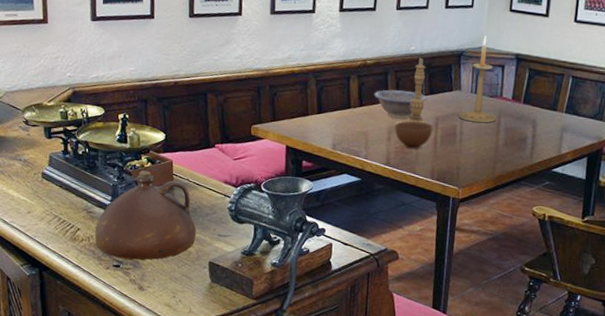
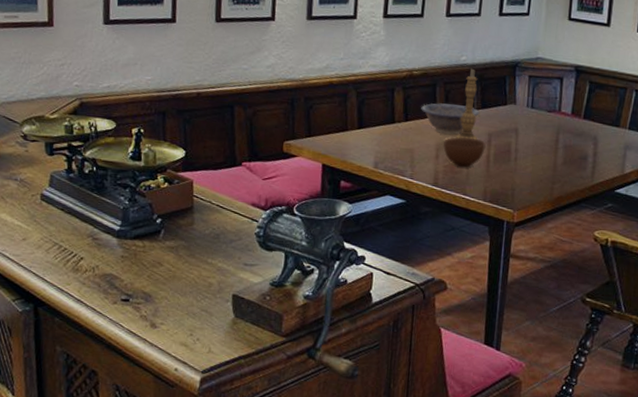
ceramic jug: present [95,170,197,260] -> none [101,191,219,294]
candlestick: present [458,36,497,123] -> none [513,46,555,140]

